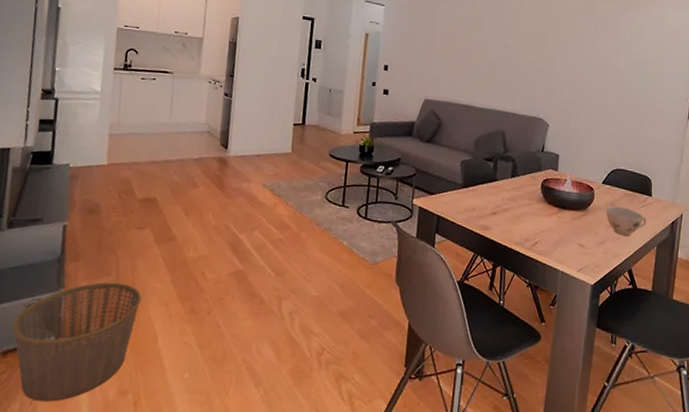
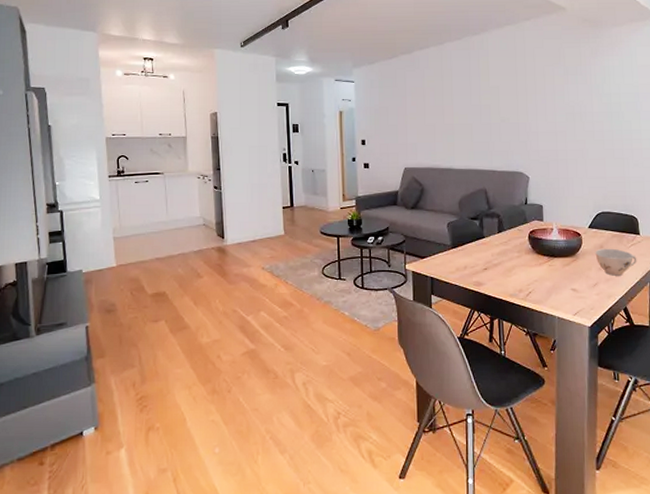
basket: present [12,282,142,402] -> none [55,373,166,485]

